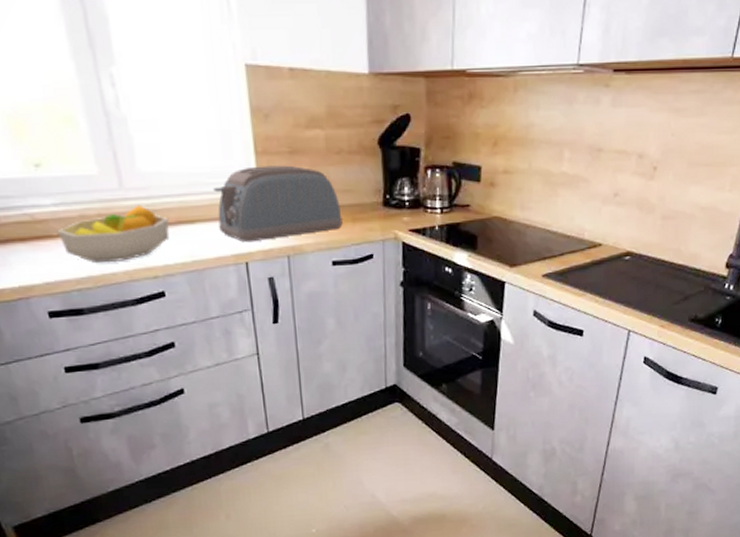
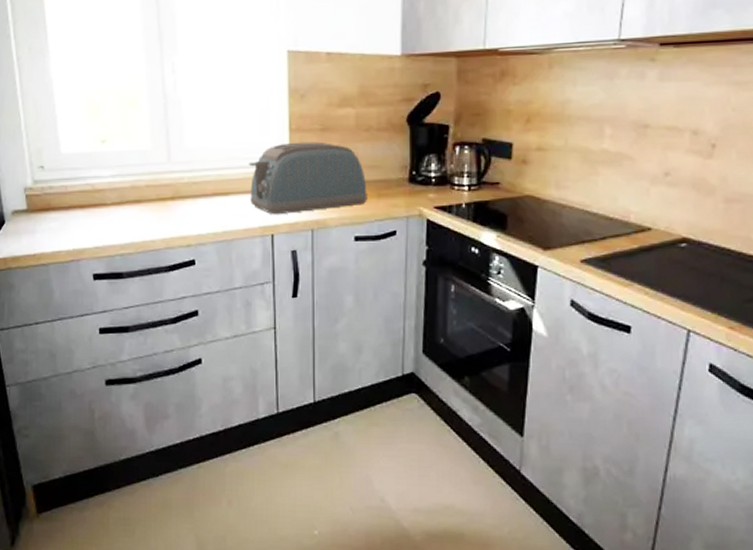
fruit bowl: present [57,204,170,263] -> none [111,177,207,231]

